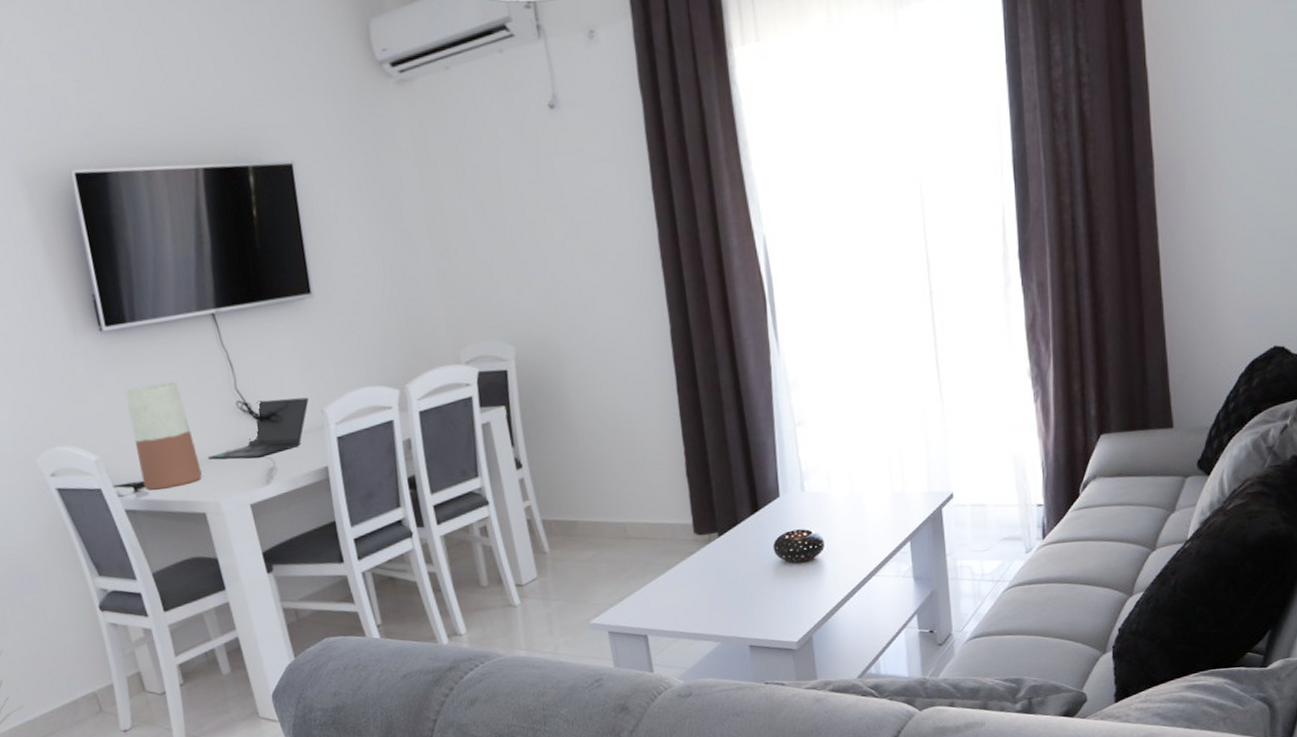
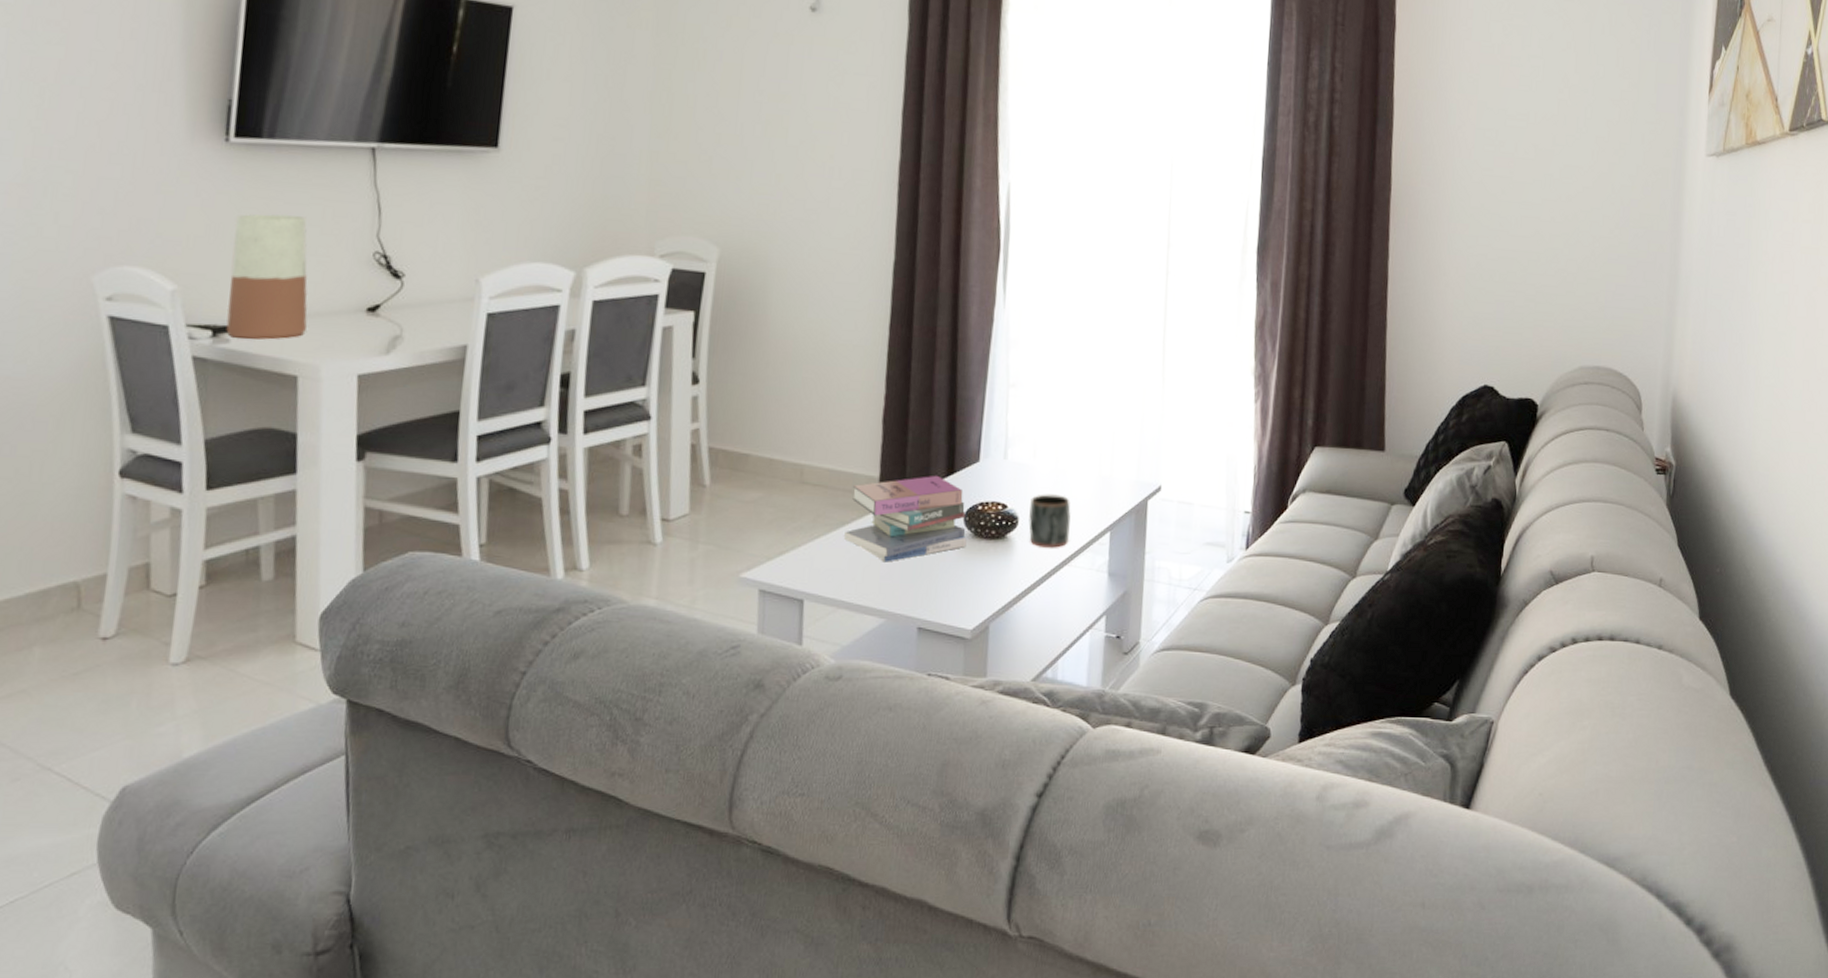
laptop: present [208,397,309,460] -> none [319,255,464,323]
books: none [671,515,780,595] -> present [844,476,967,562]
mug: none [832,515,873,563] -> present [1028,494,1071,548]

